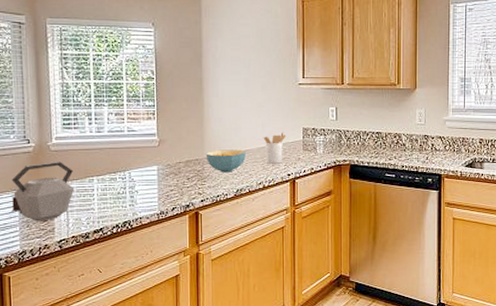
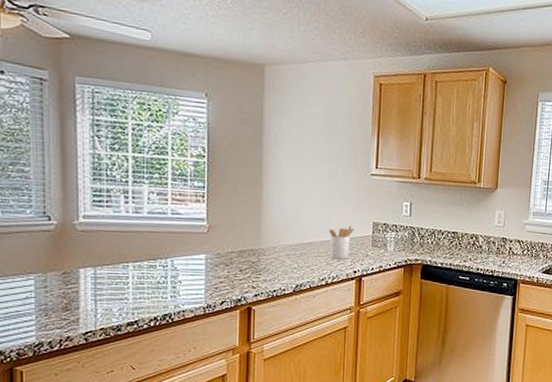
kettle: present [11,162,75,222] -> none [26,243,105,310]
cereal bowl: present [206,149,246,173] -> none [262,240,308,266]

